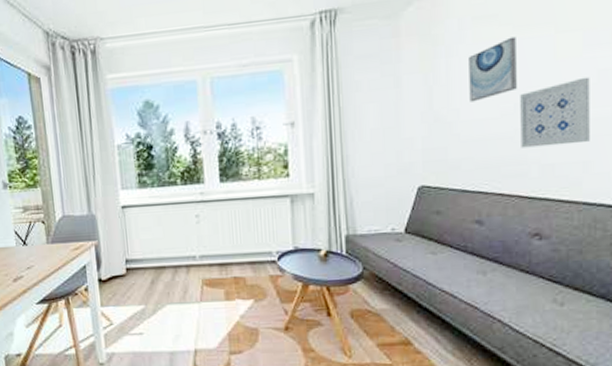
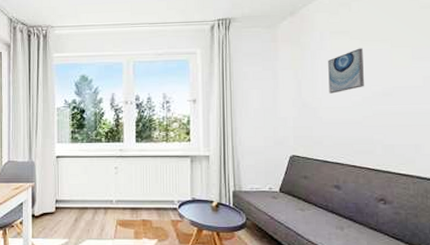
wall art: present [520,76,590,148] -> none [367,81,420,131]

